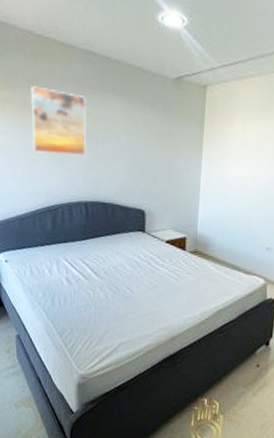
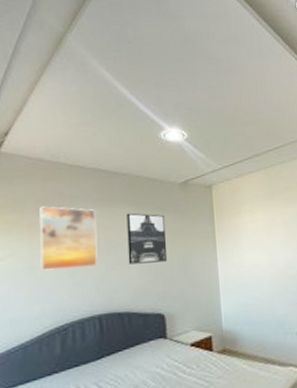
wall art: none [115,105,154,161] -> present [127,213,168,265]

